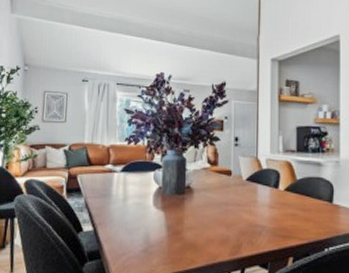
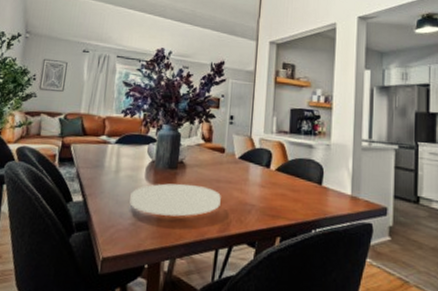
plate: none [139,208,230,242] -> present [130,183,221,217]

